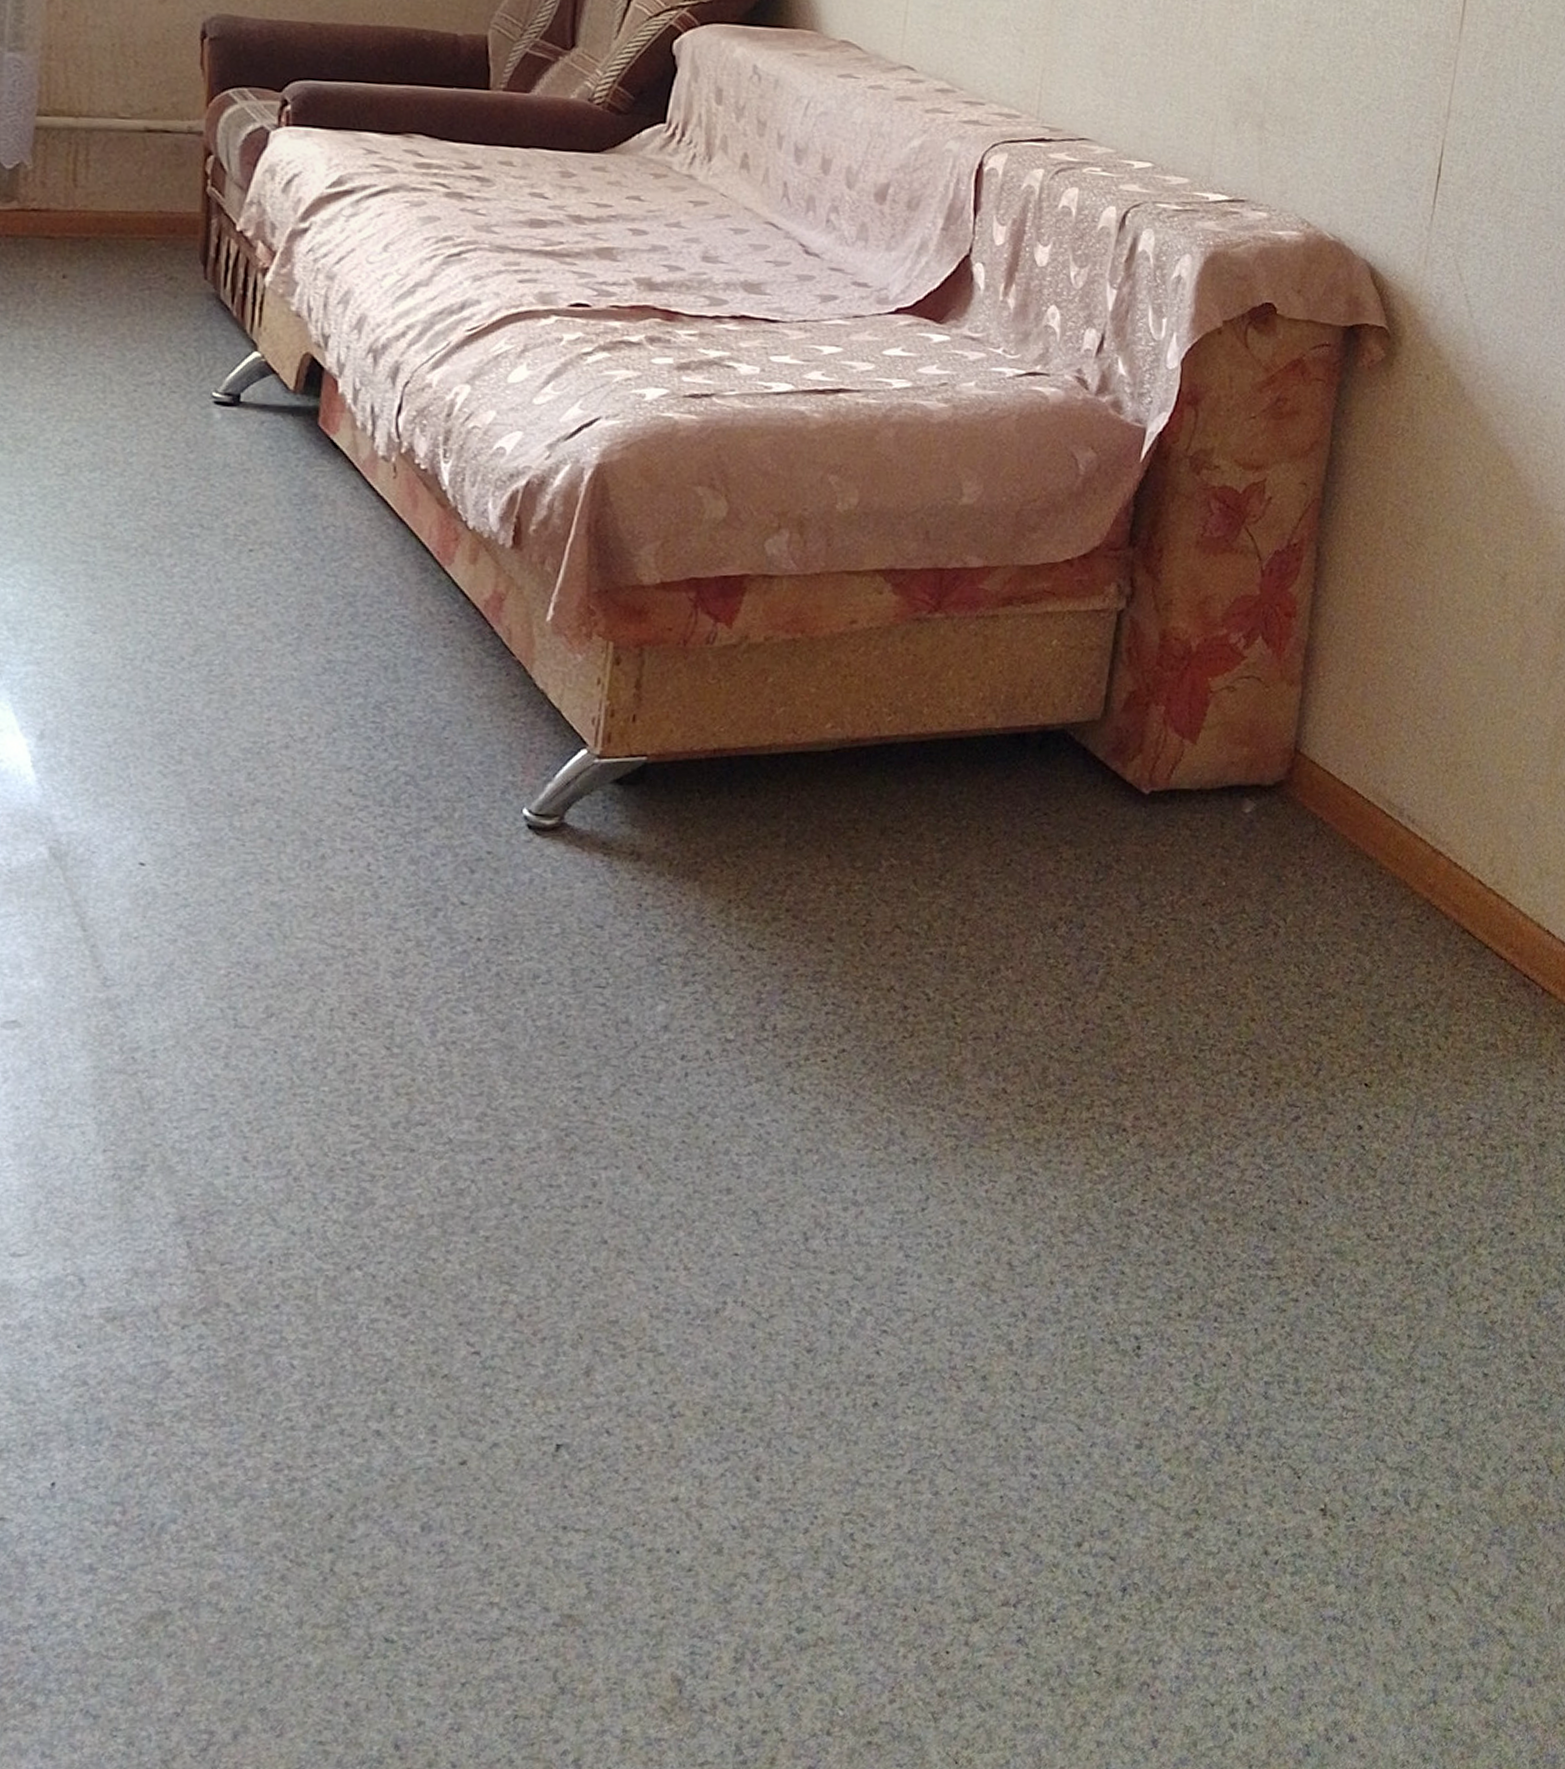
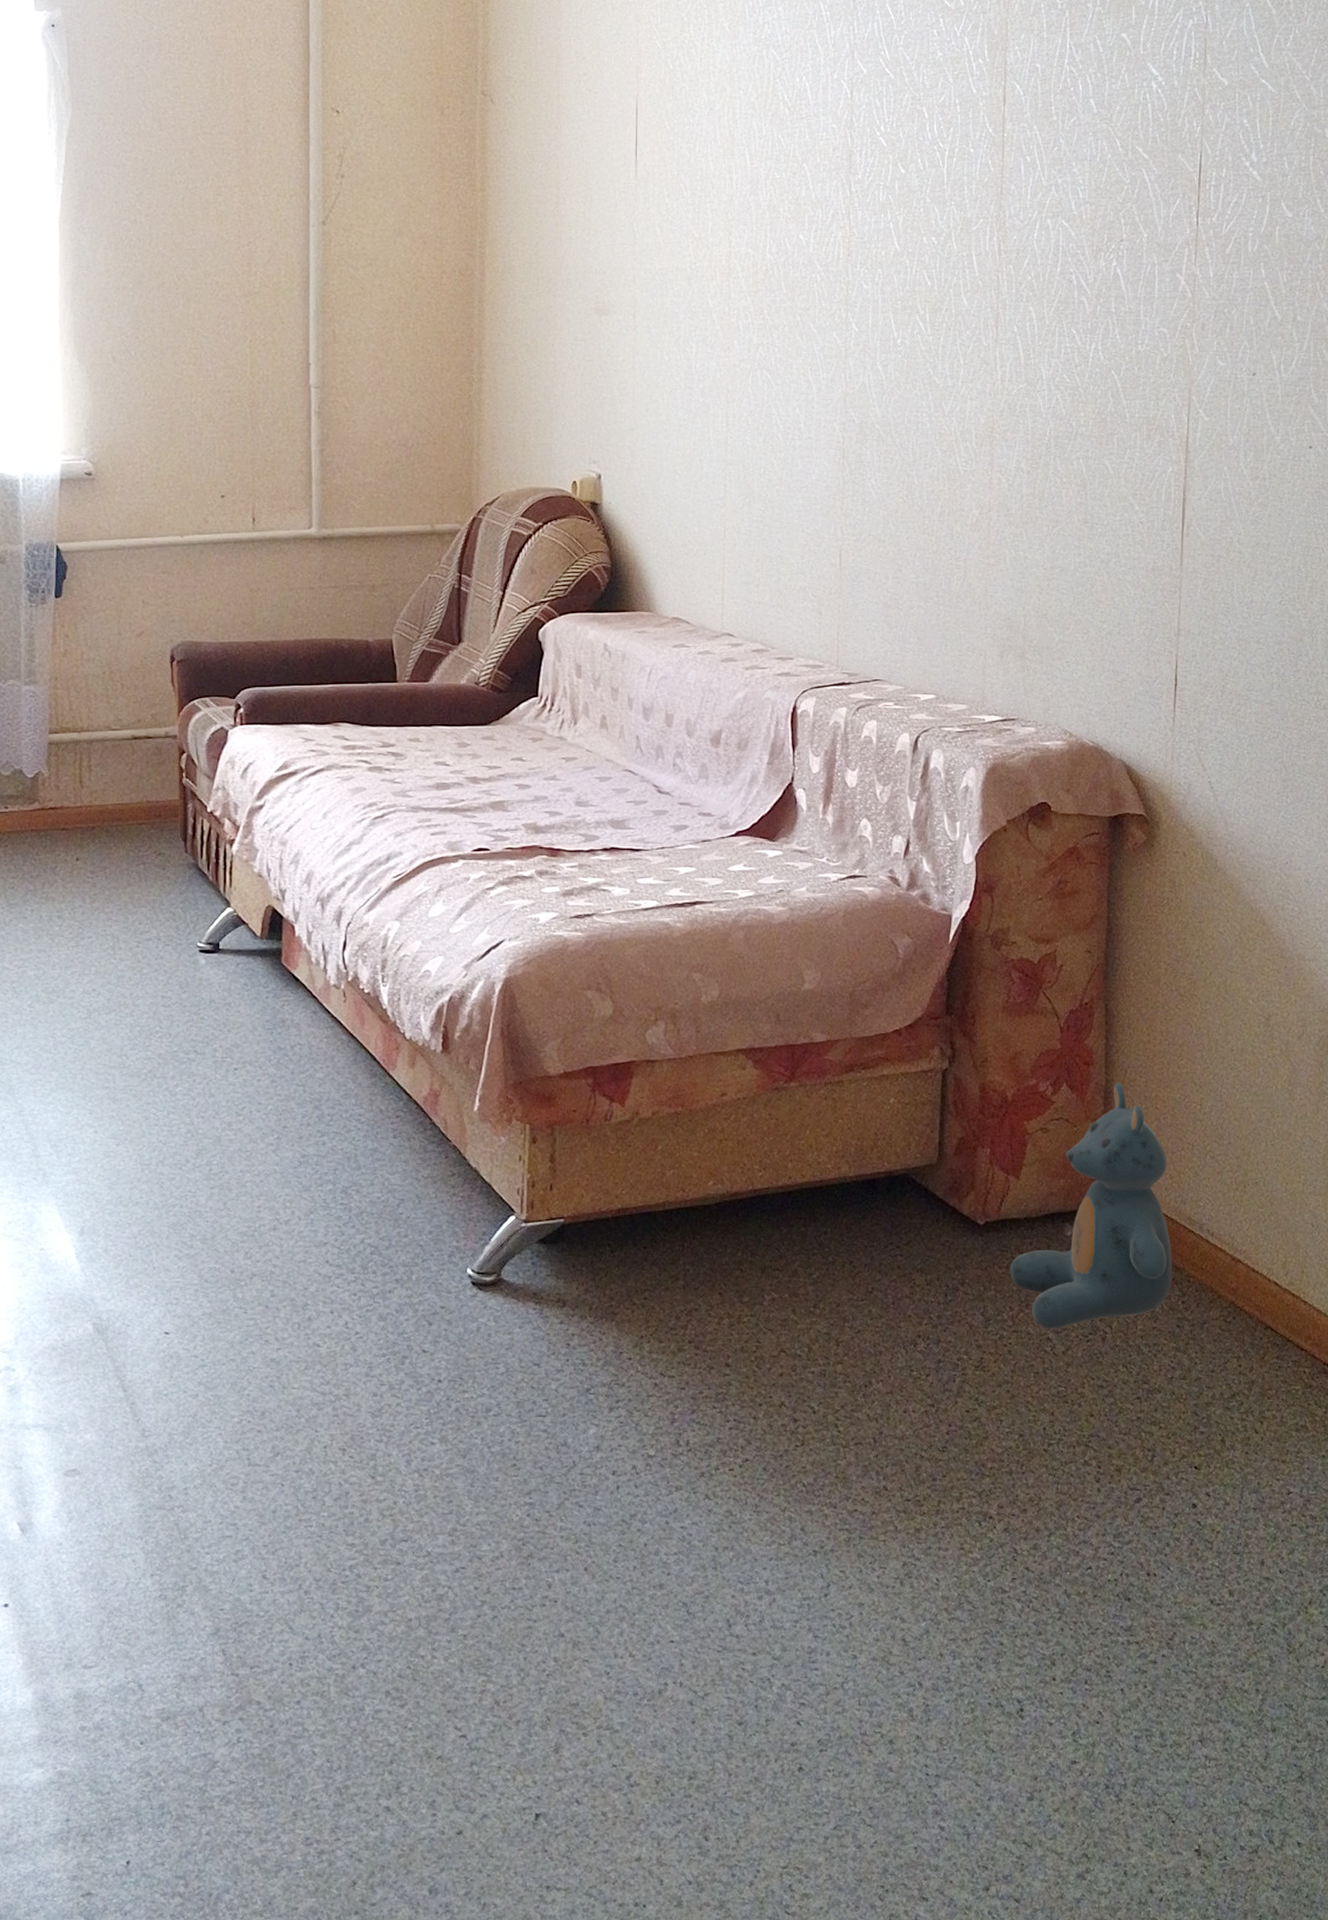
stuffed animal: none [1174,639,1370,919] -> present [1010,1083,1172,1329]

